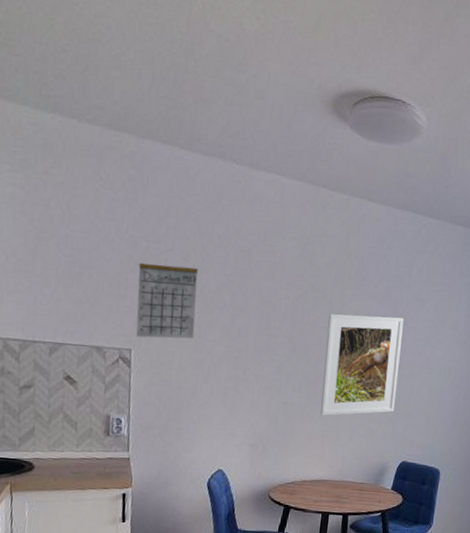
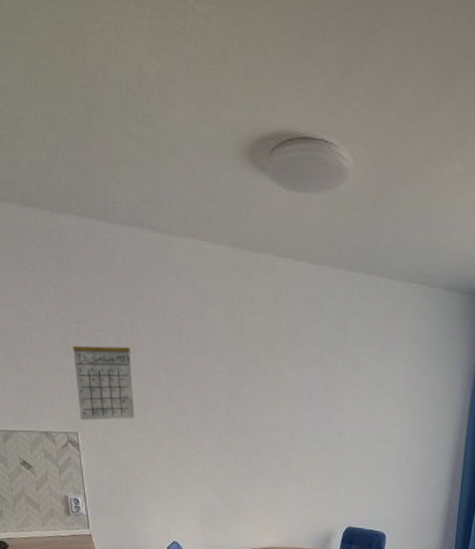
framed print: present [320,313,404,416] -> none [264,383,341,487]

